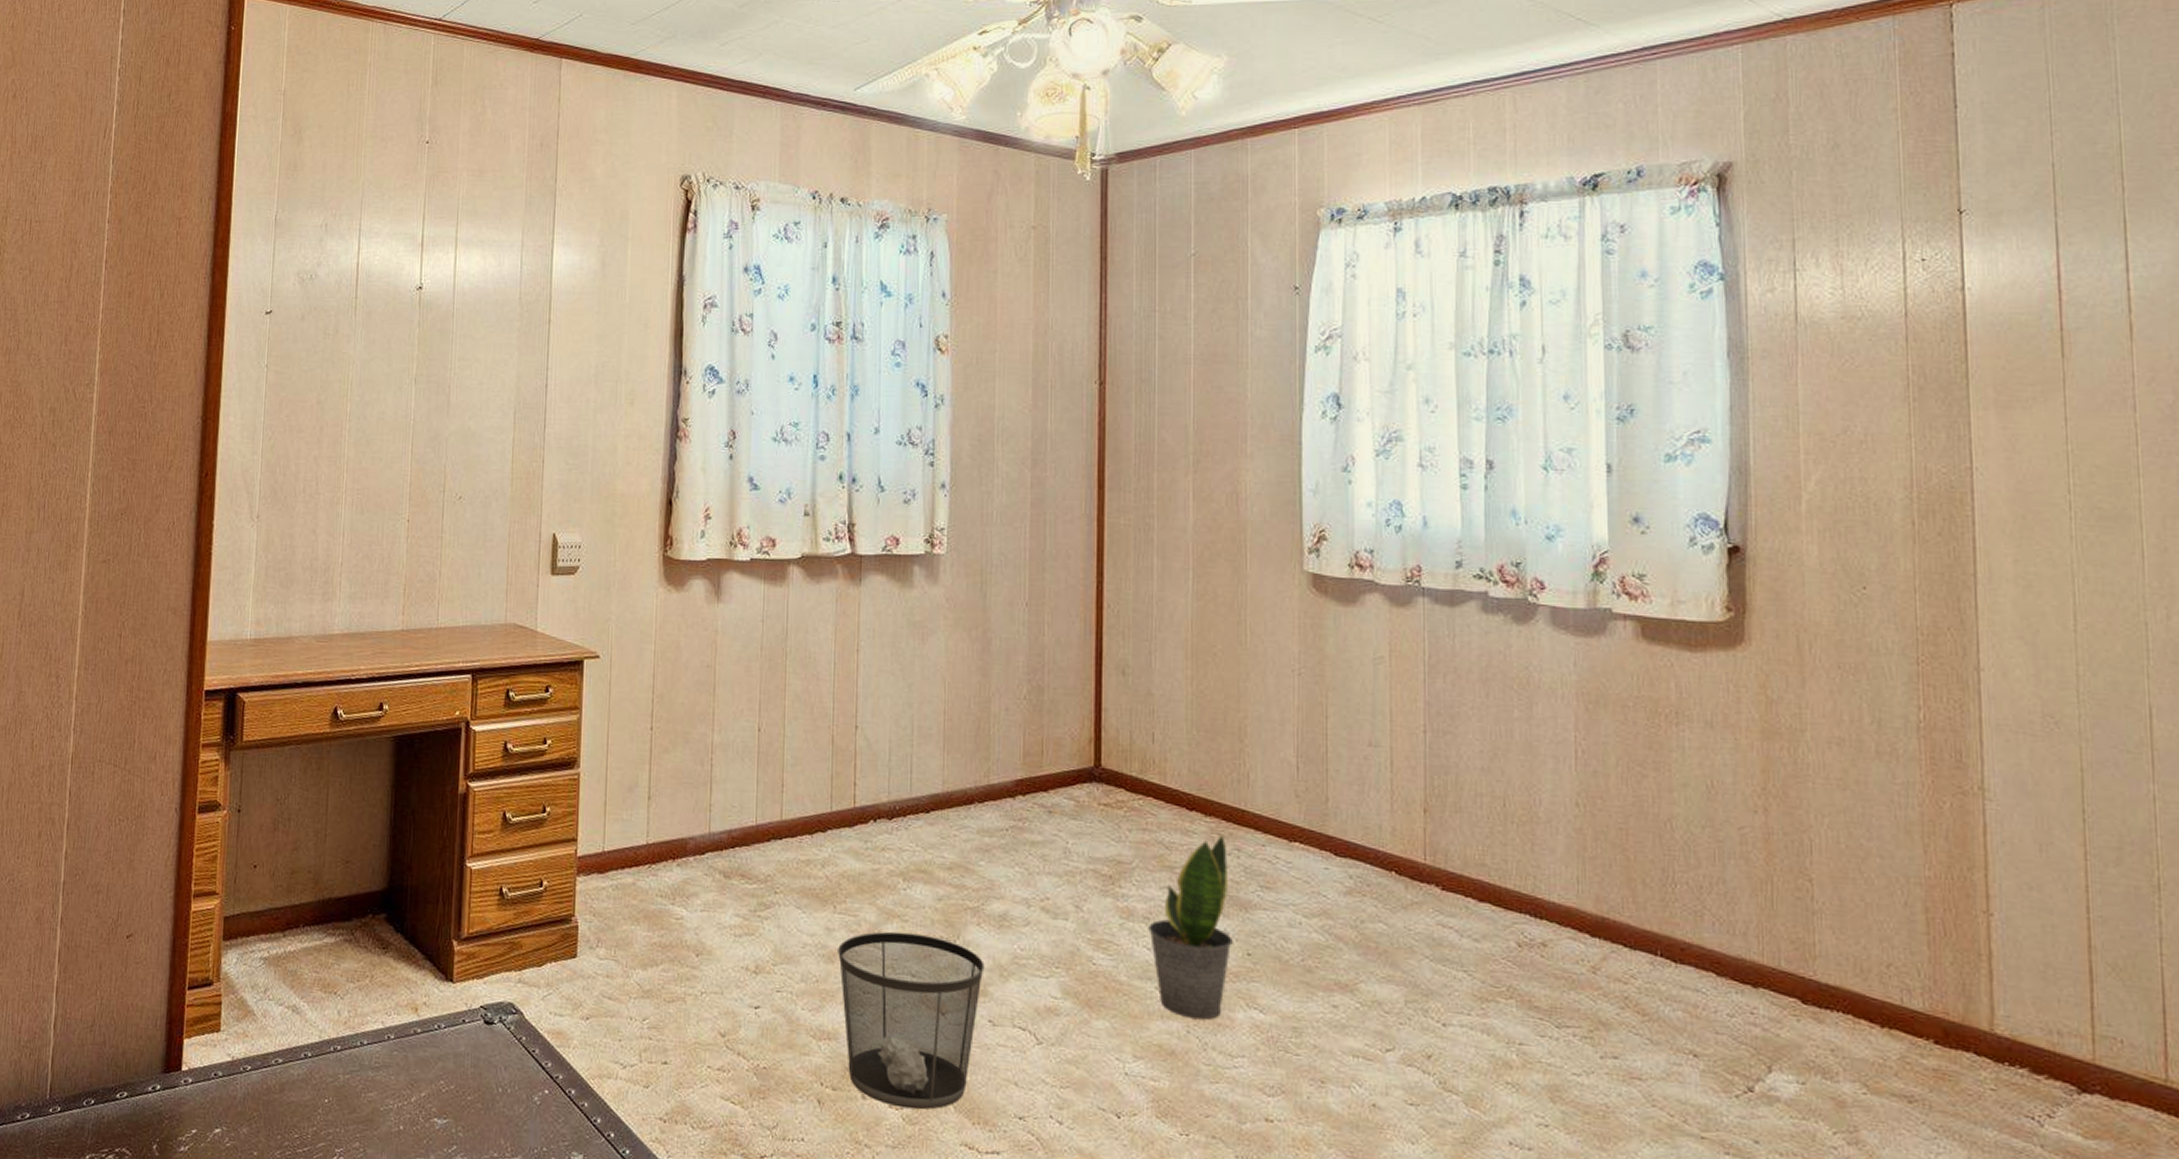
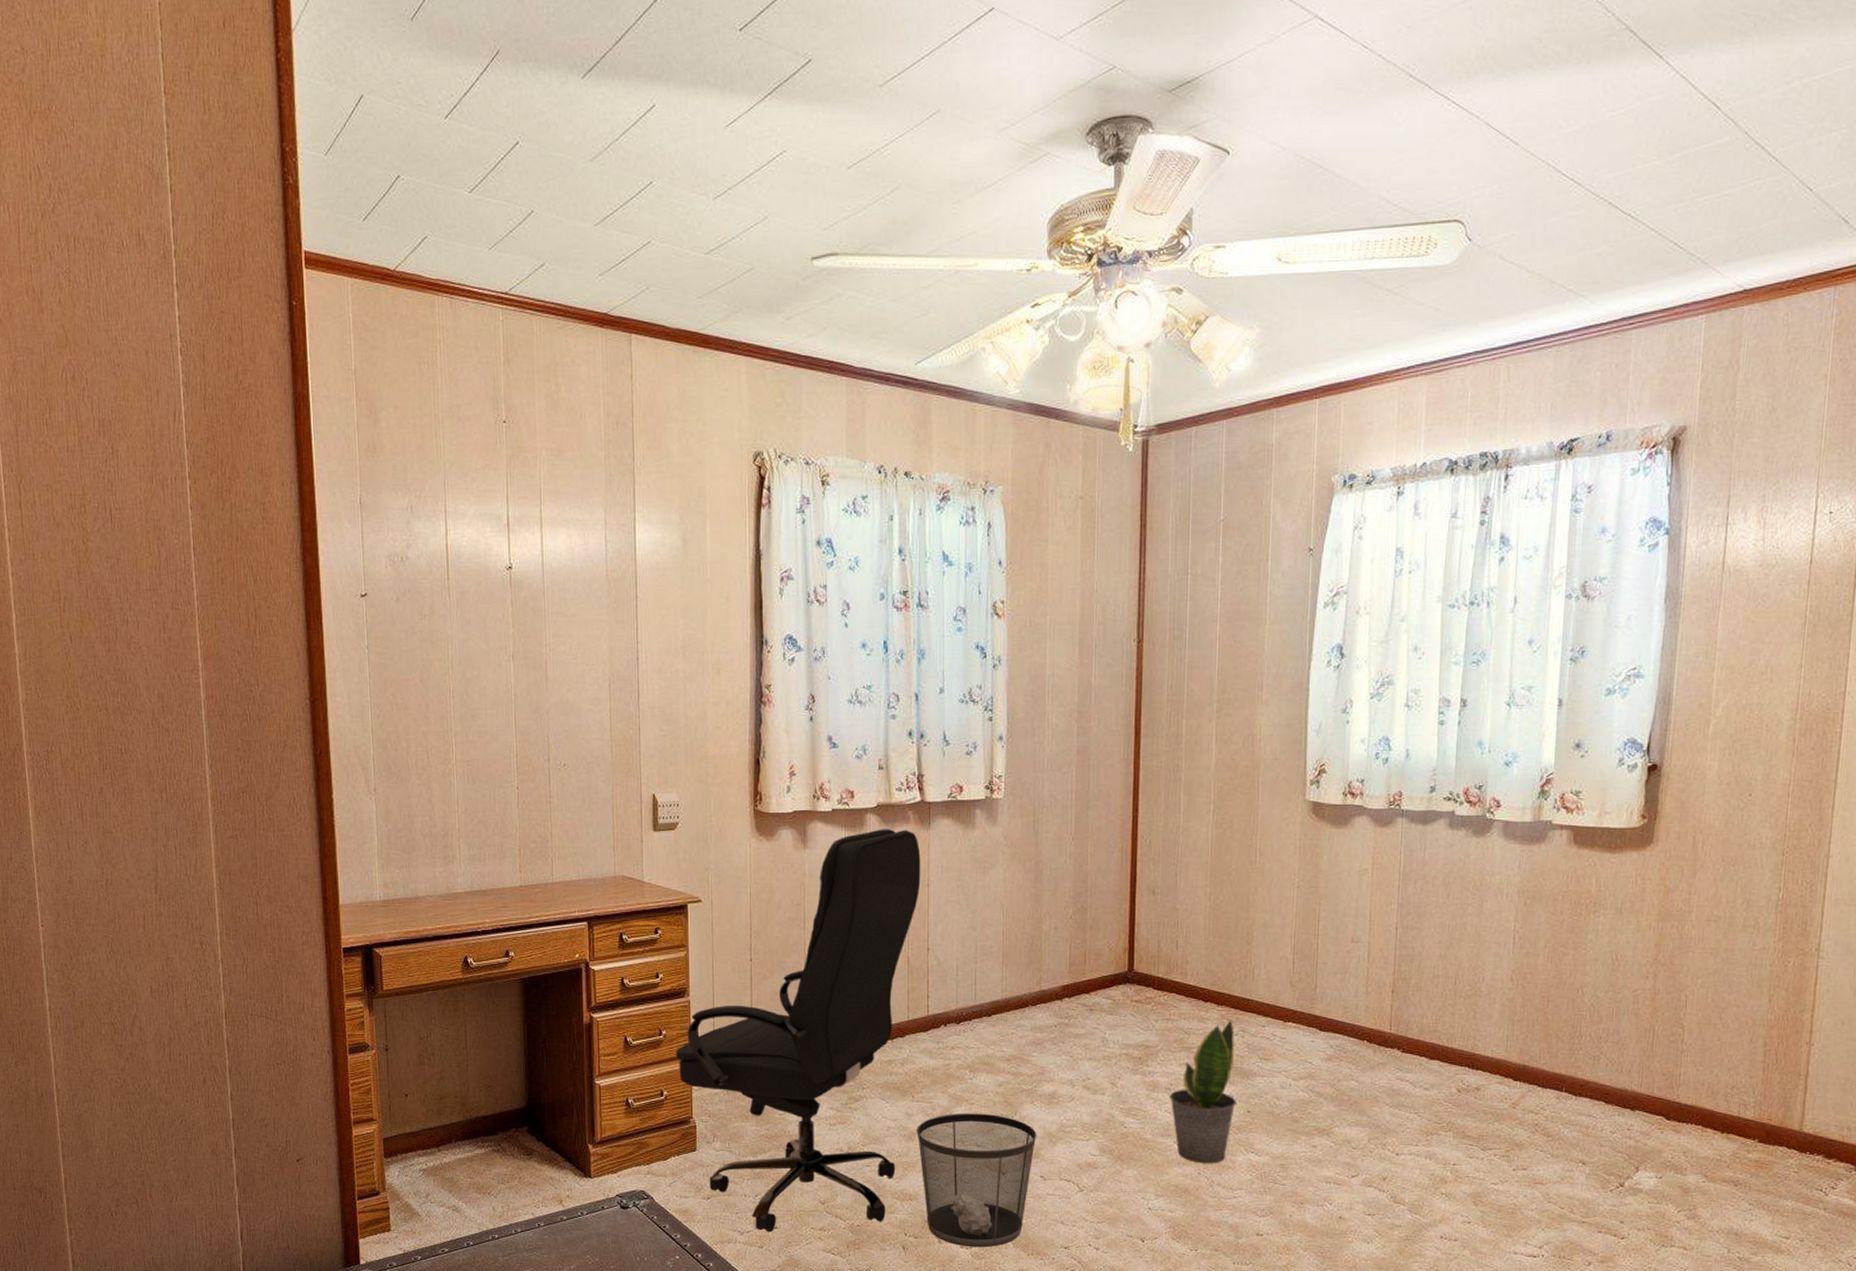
office chair: none [560,583,850,1069] -> present [676,829,921,1232]

